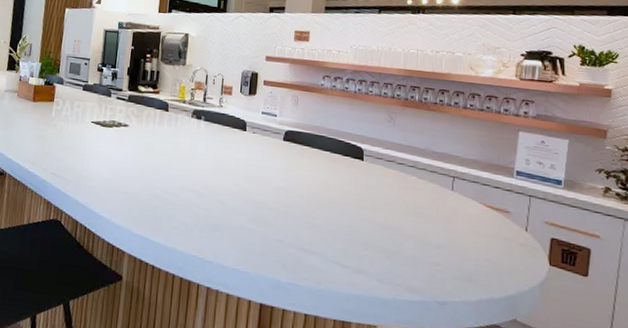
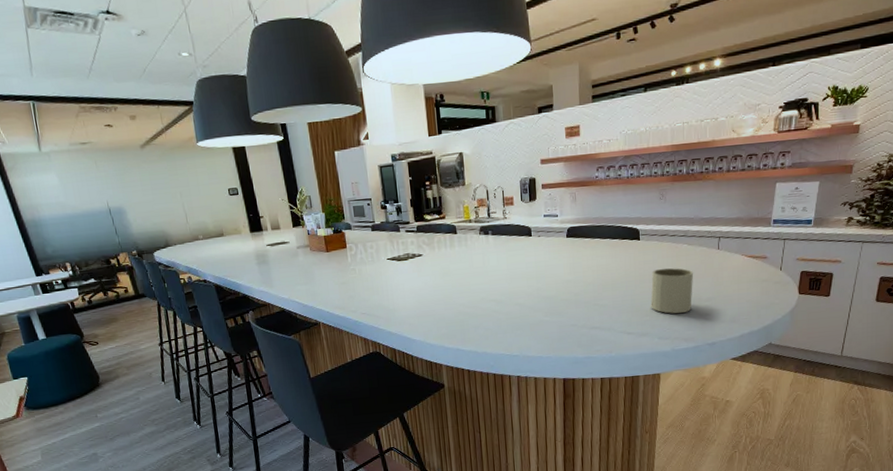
mug: none [371,197,423,256] -> present [650,267,694,314]

